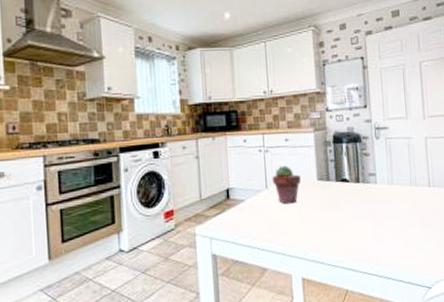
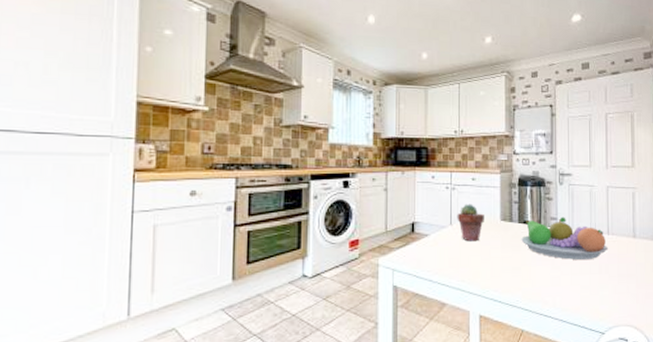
fruit bowl: none [340,172,430,216] -> present [521,217,608,260]

